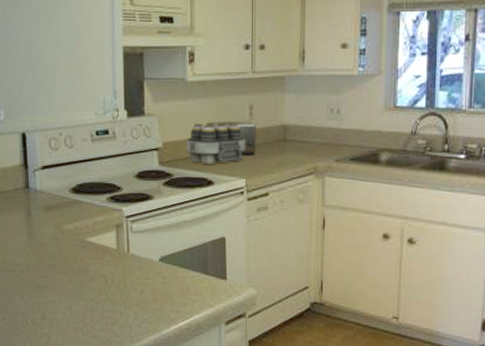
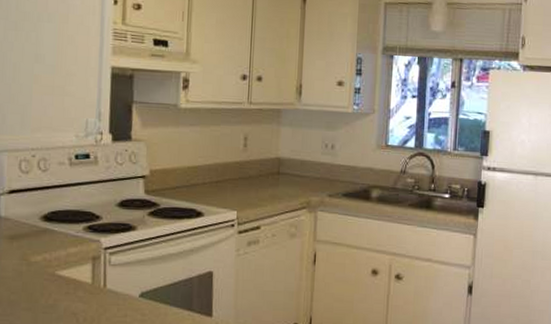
spice rack: present [185,122,246,165] -> none [174,151,239,196]
toaster: present [207,121,257,156] -> none [199,150,251,188]

